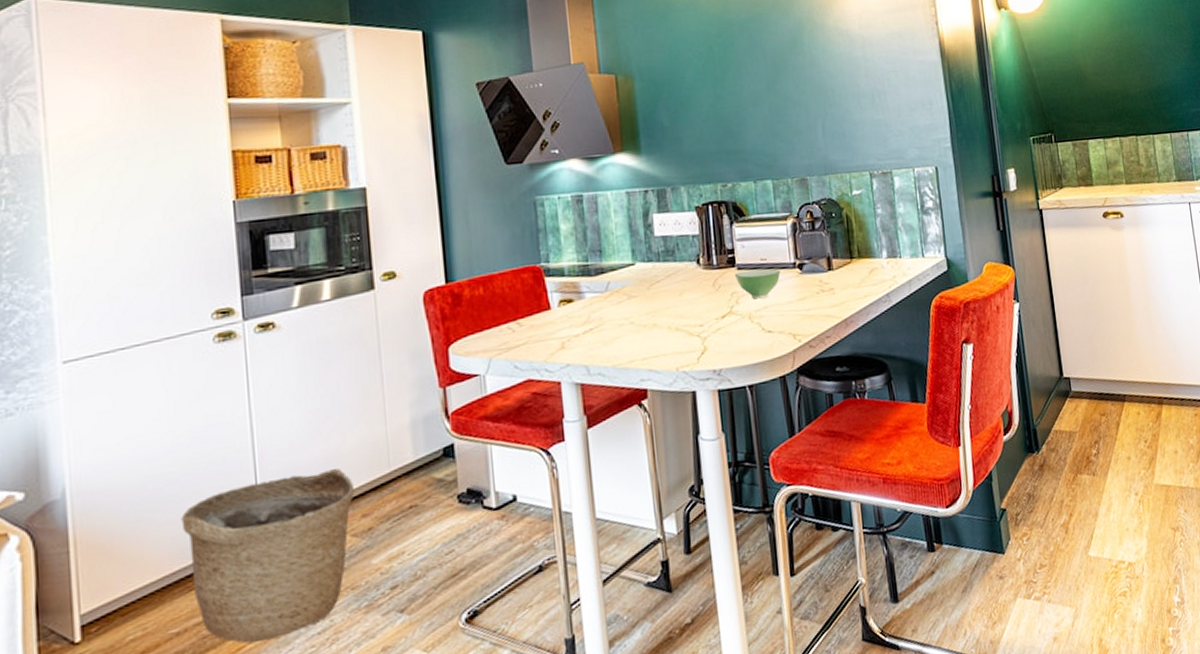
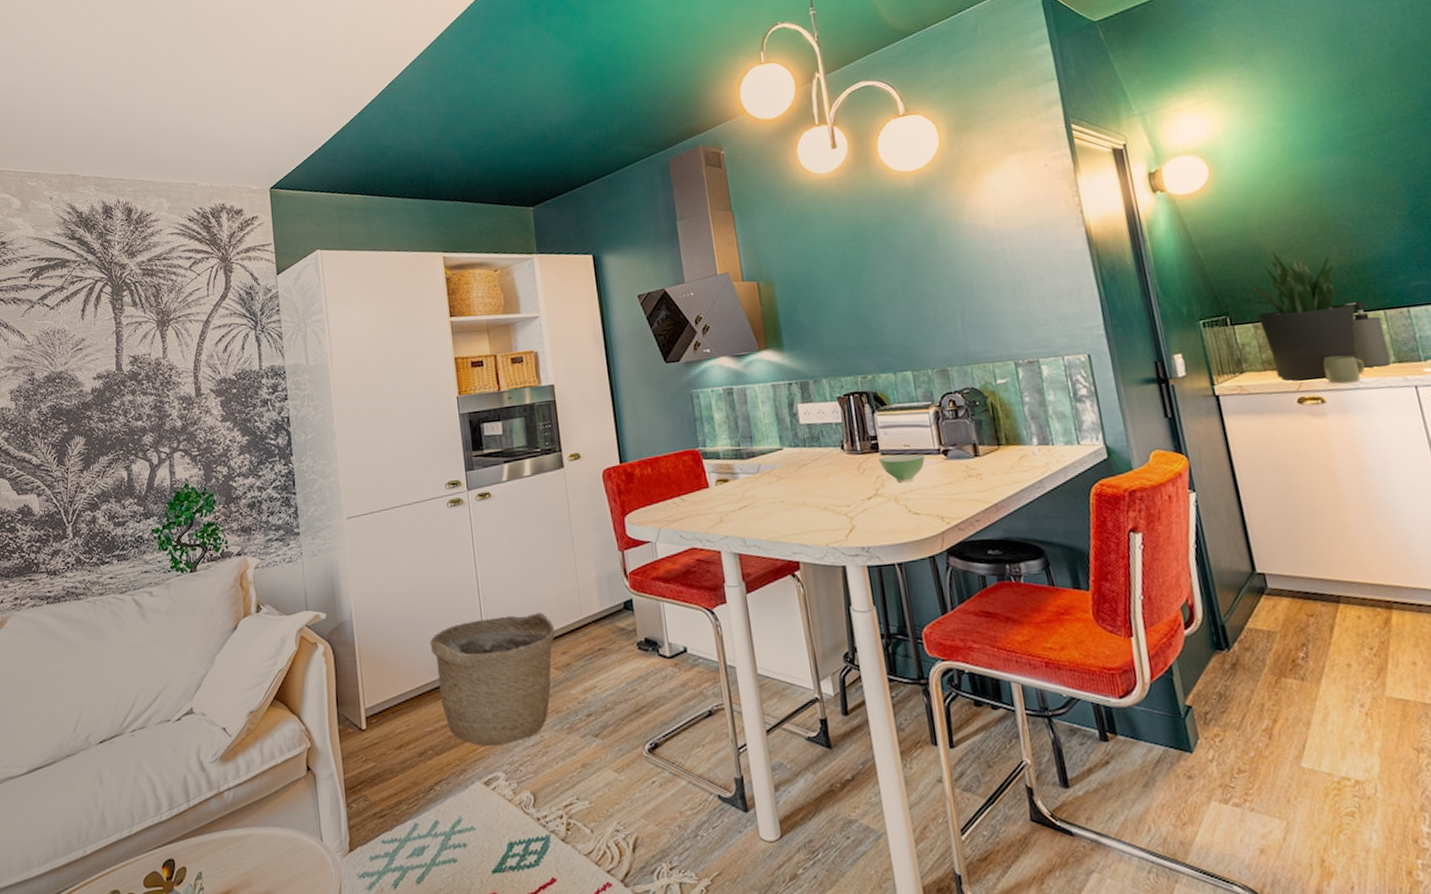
planter: none [1071,73,1150,197] -> present [1249,251,1360,381]
mug: none [1123,173,1154,200] -> present [1323,355,1365,385]
soap dispenser: none [1143,124,1173,185] -> present [1346,301,1391,368]

